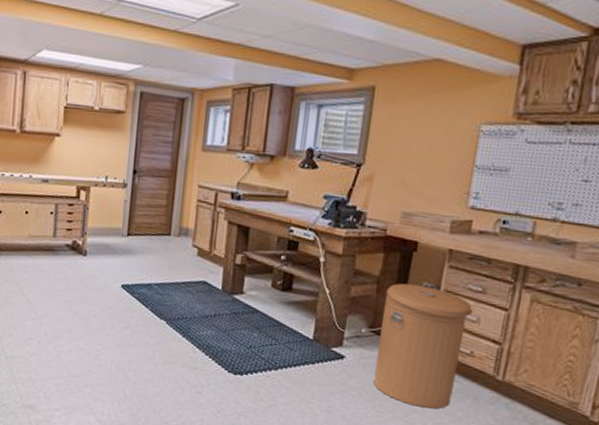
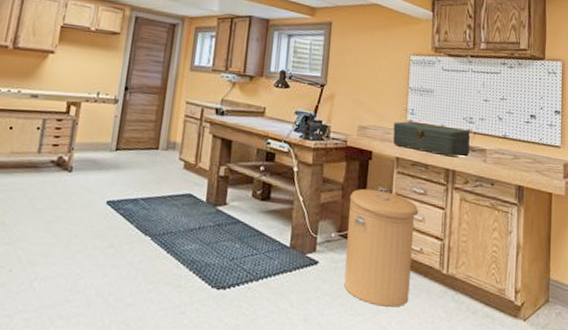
toolbox: none [446,207,557,251] -> present [392,121,471,157]

